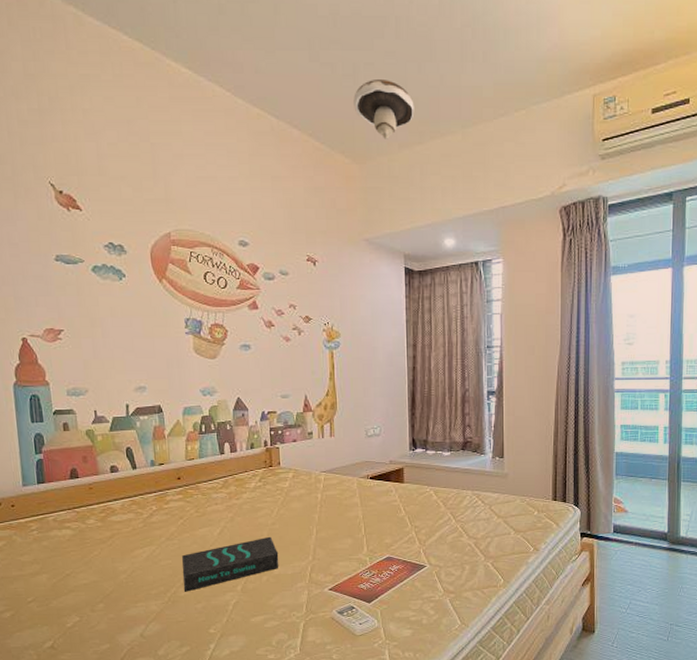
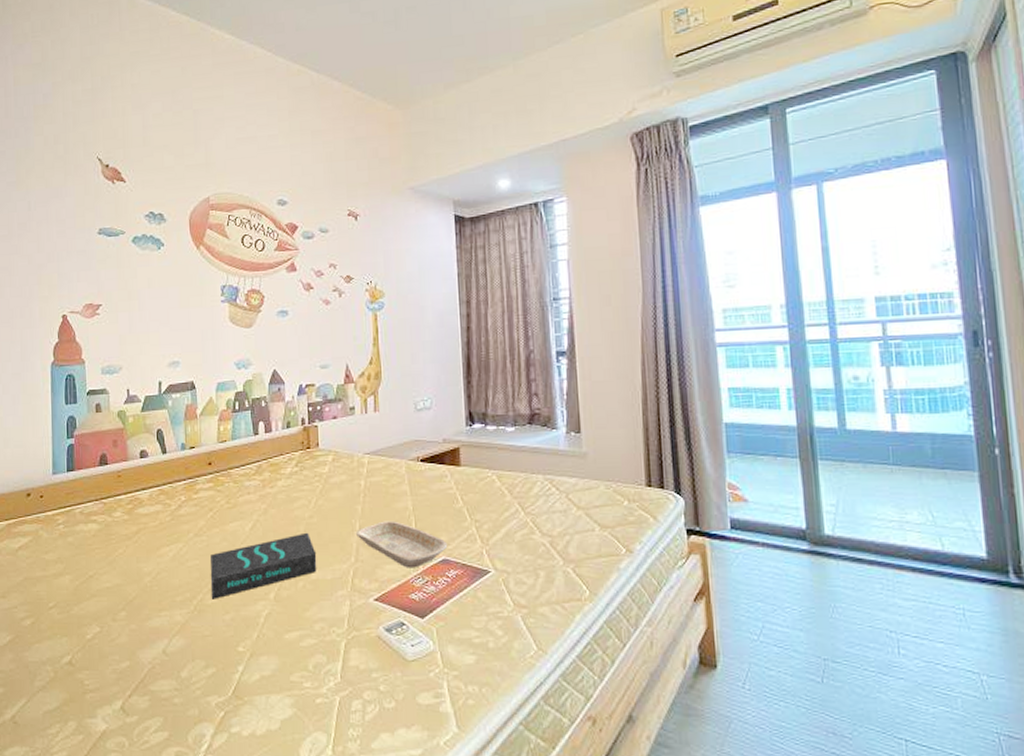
tray: none [312,527,392,564] -> present [355,521,448,568]
mushroom: present [353,80,415,139] -> none [395,21,460,81]

